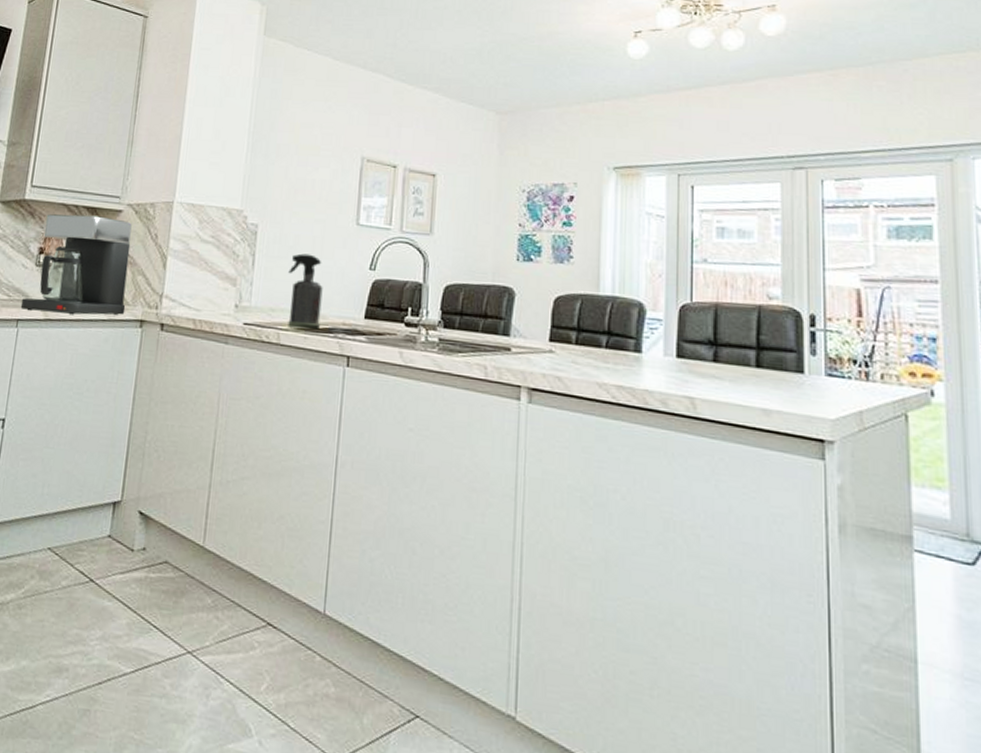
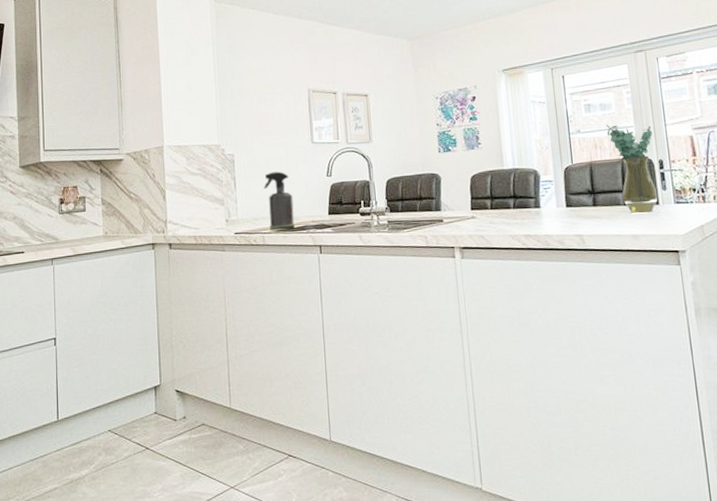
coffee maker: present [20,214,132,315] -> none [52,166,139,251]
vase: none [742,257,804,384] -> present [605,124,658,214]

